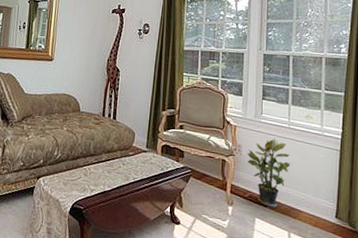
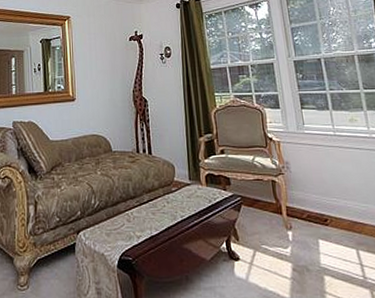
potted plant: present [247,137,291,208] -> none [296,147,344,225]

